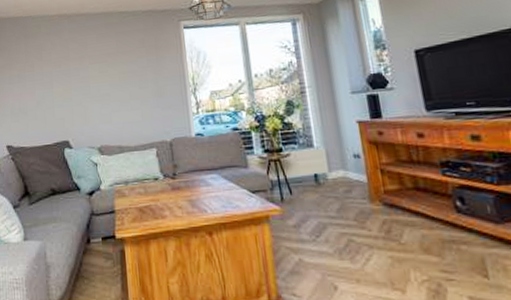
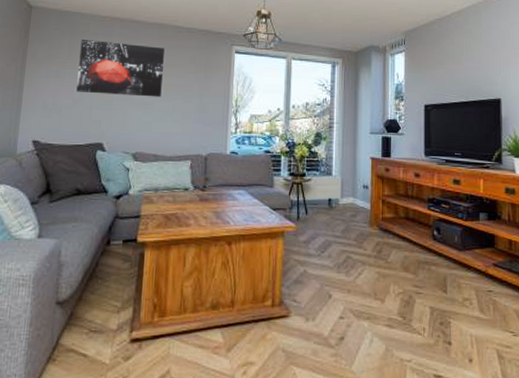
wall art: none [35,36,117,93] -> present [76,39,164,97]

